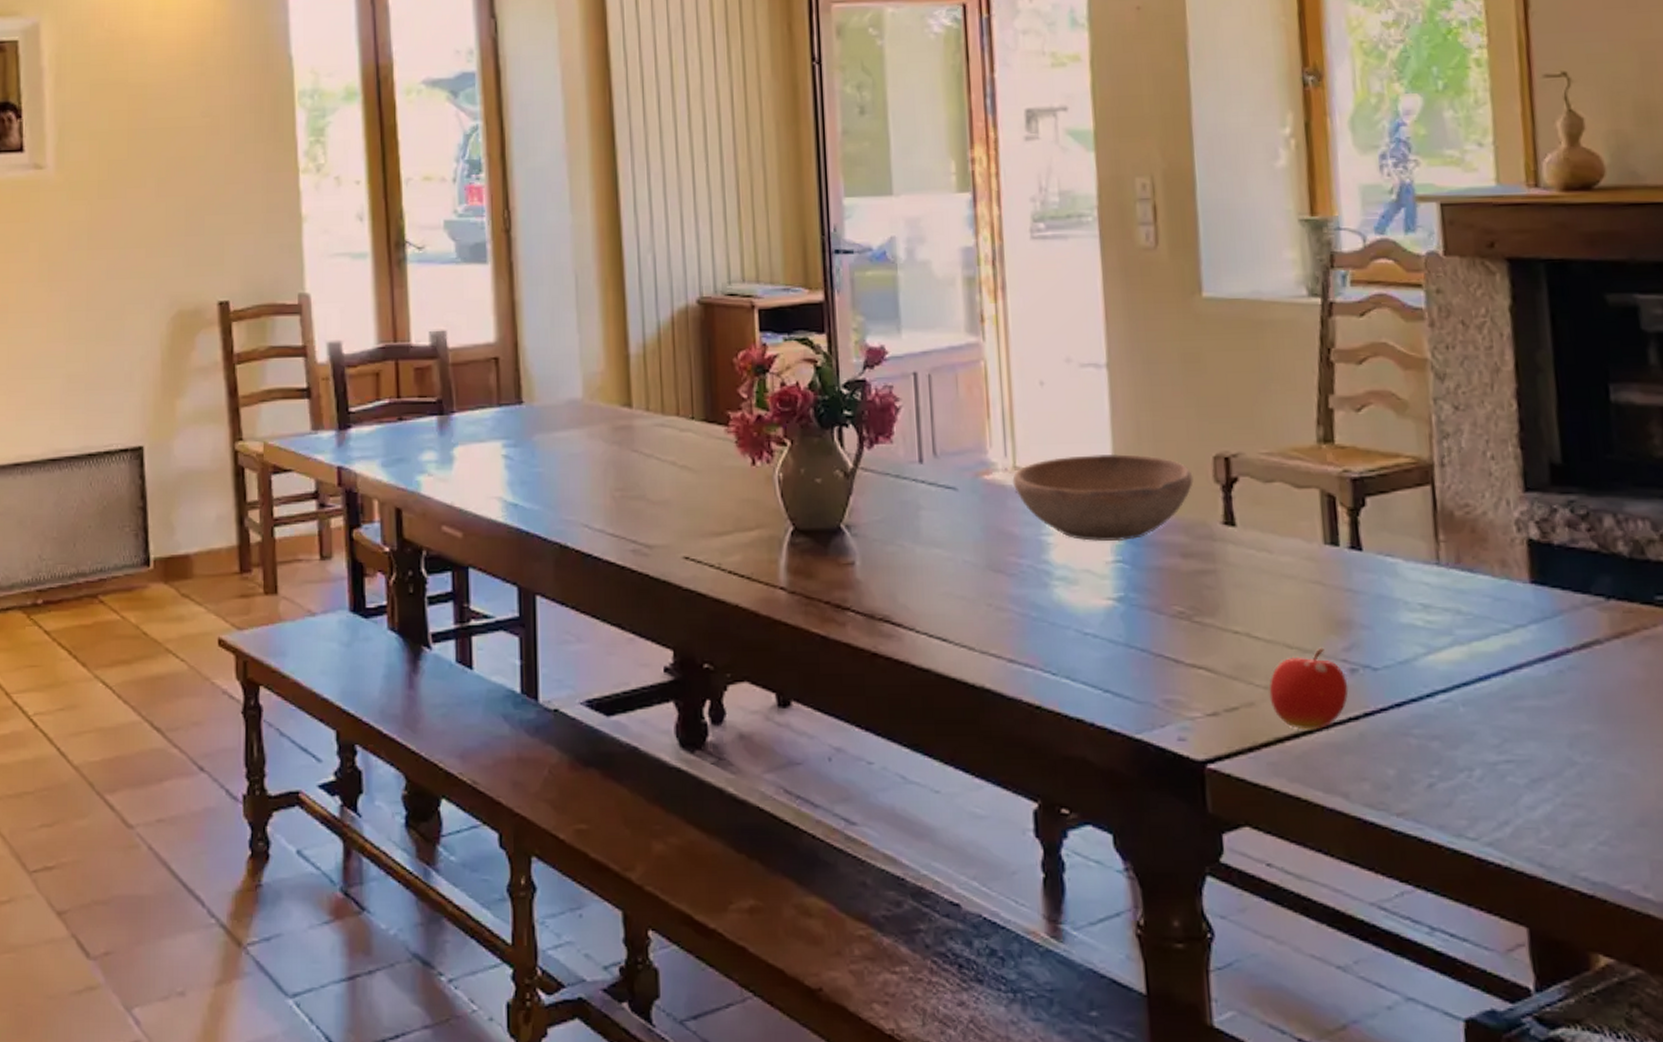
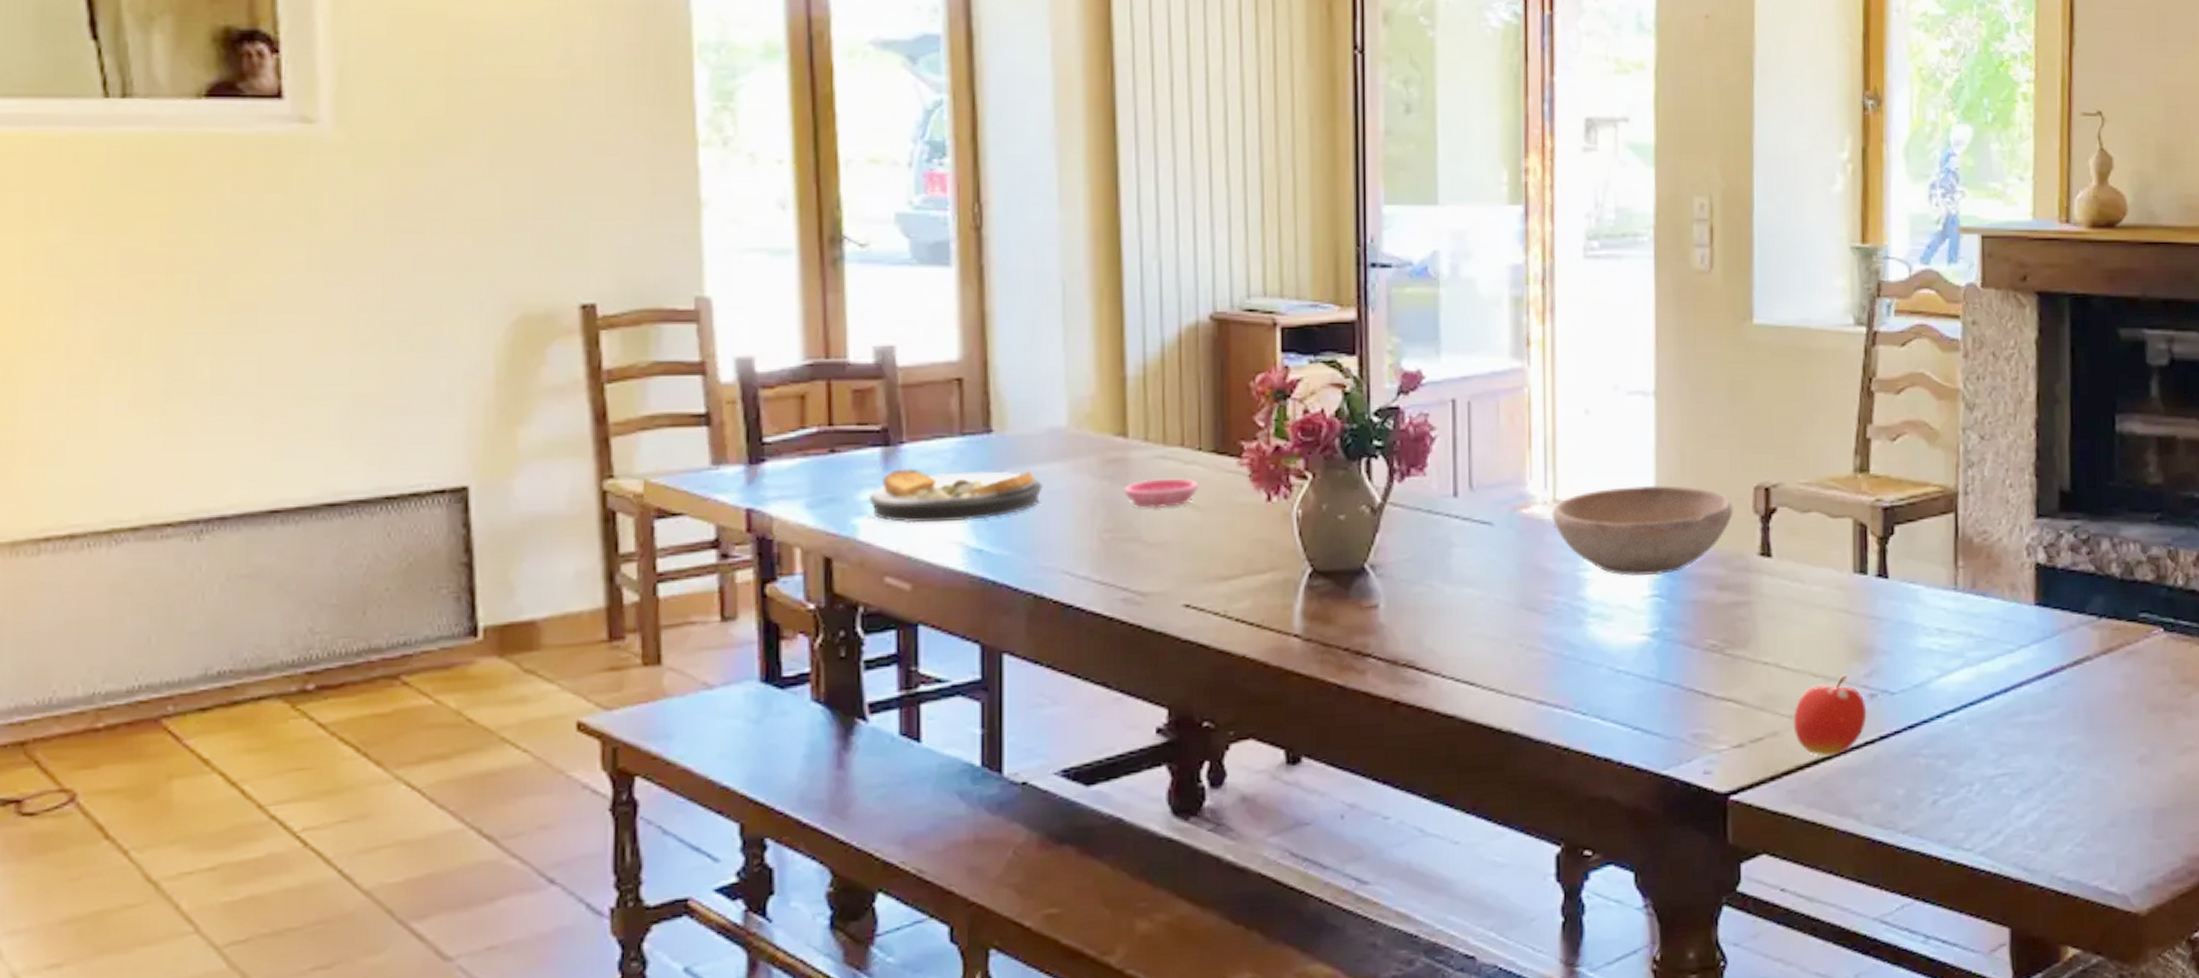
plate: none [429,434,565,481] -> present [869,468,1043,524]
saucer: none [629,444,693,471] -> present [1123,478,1199,509]

